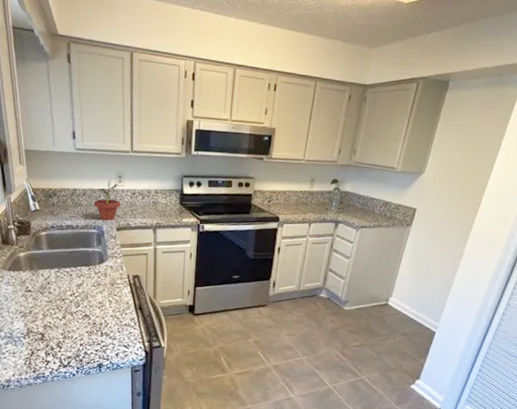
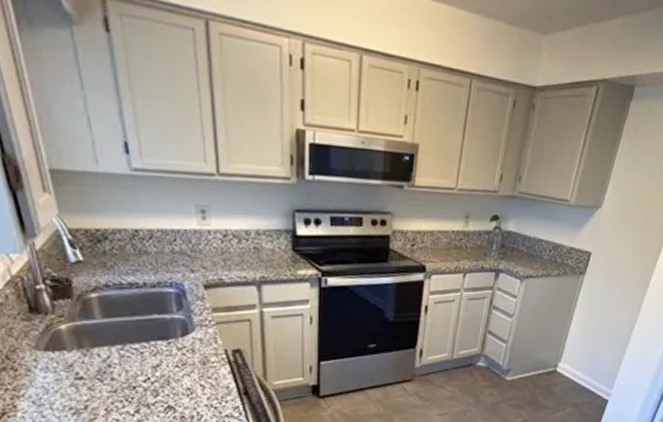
potted plant: present [93,178,121,221] -> none [166,214,207,275]

